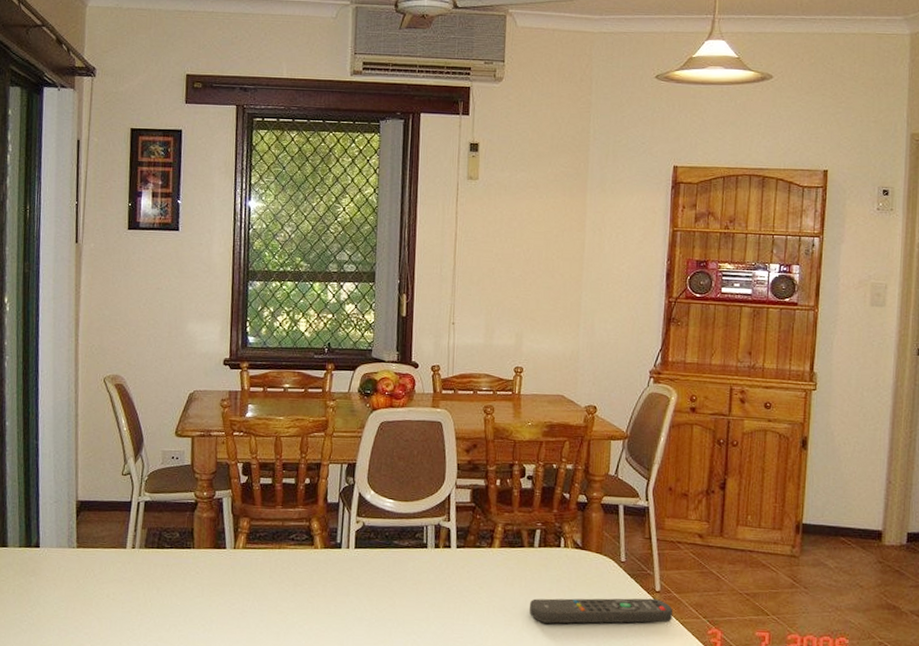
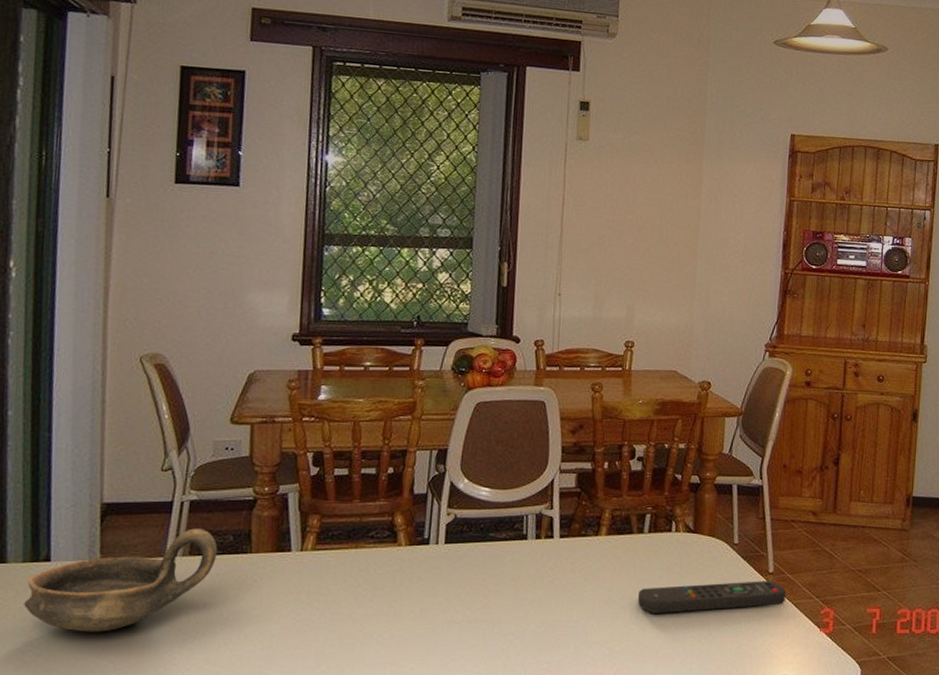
oil lamp: none [21,525,168,609] -> present [24,528,218,632]

